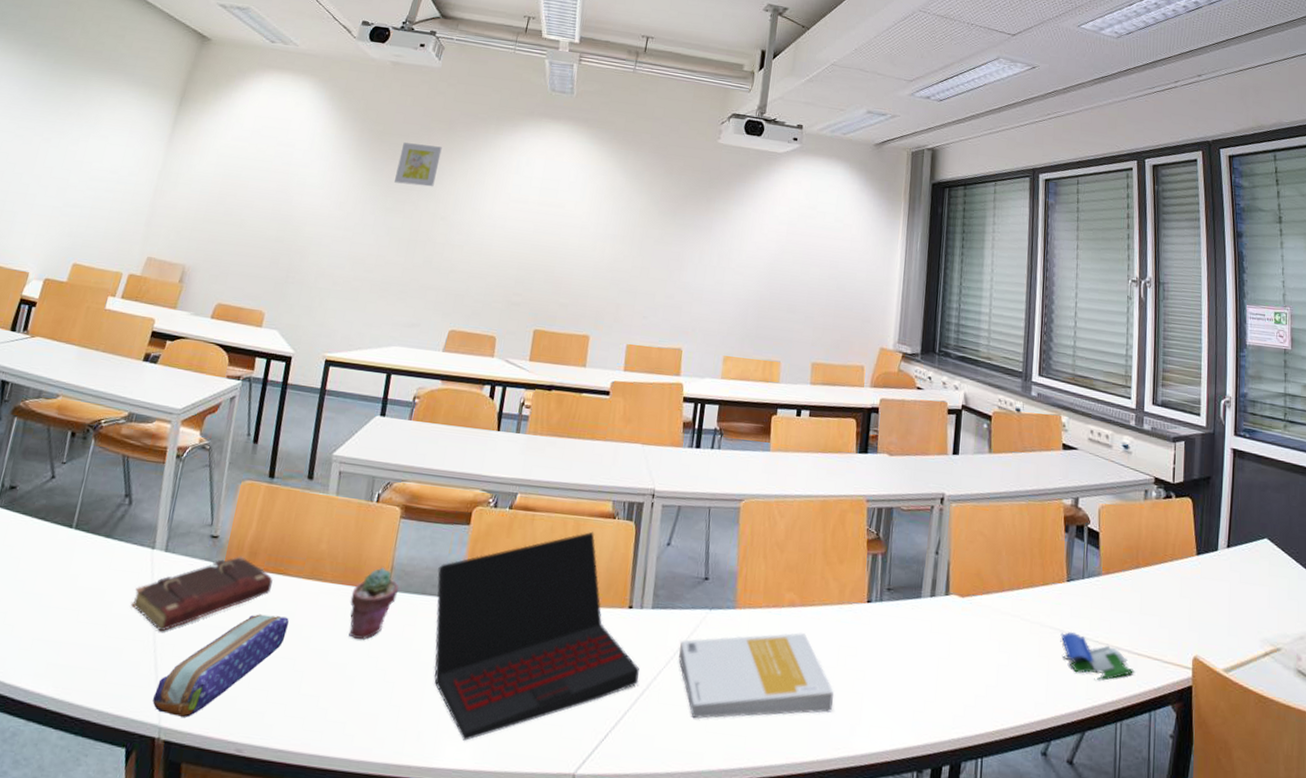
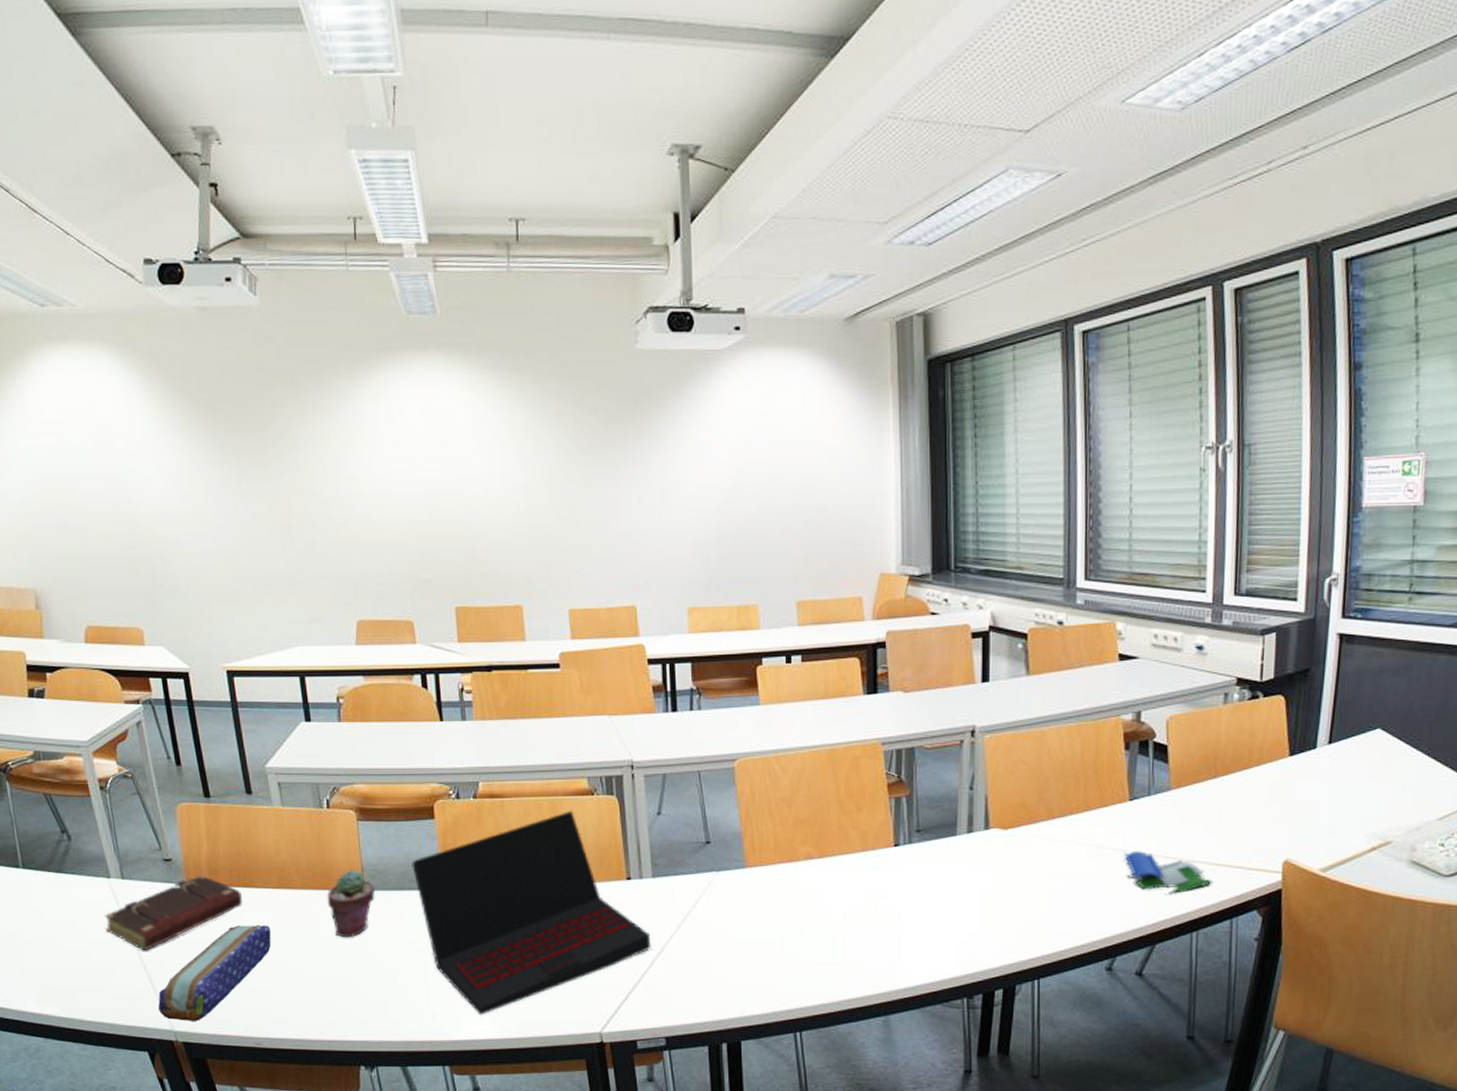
wall art: present [394,142,442,187] -> none [241,407,293,460]
book: present [678,633,834,720] -> none [690,883,868,974]

